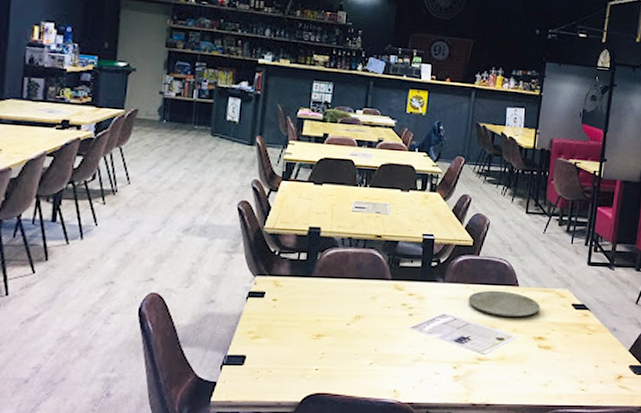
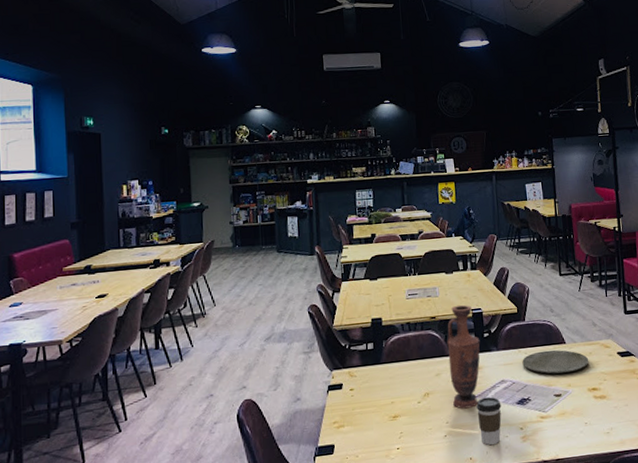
vase: none [385,227,427,339] -> present [447,304,481,409]
coffee cup: none [409,330,438,381] -> present [476,397,502,446]

